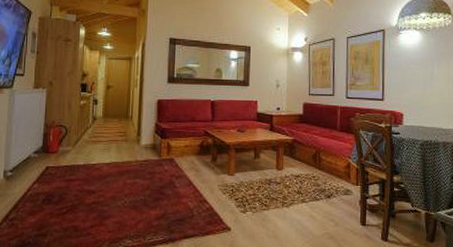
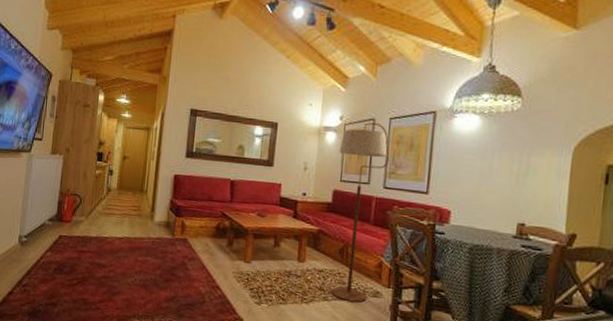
floor lamp: none [306,41,350,202] -> present [330,122,390,303]

